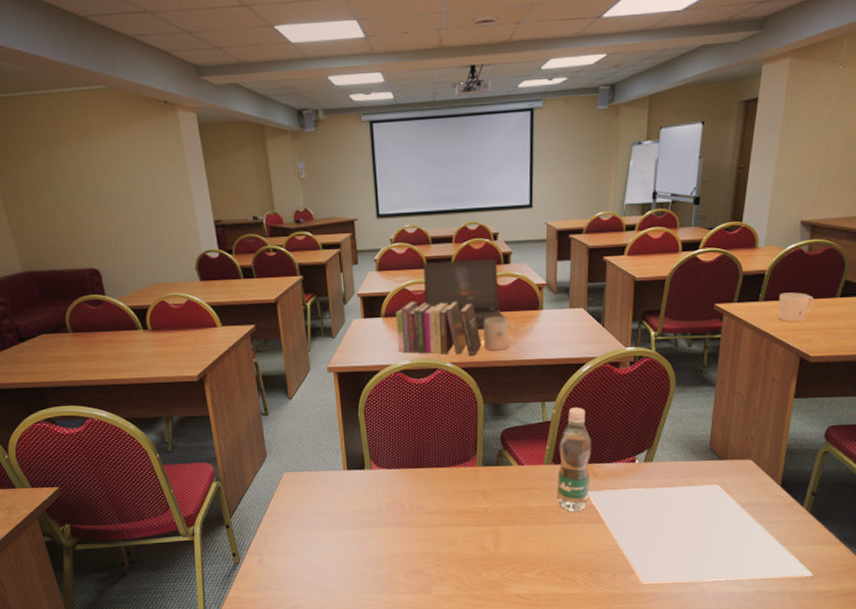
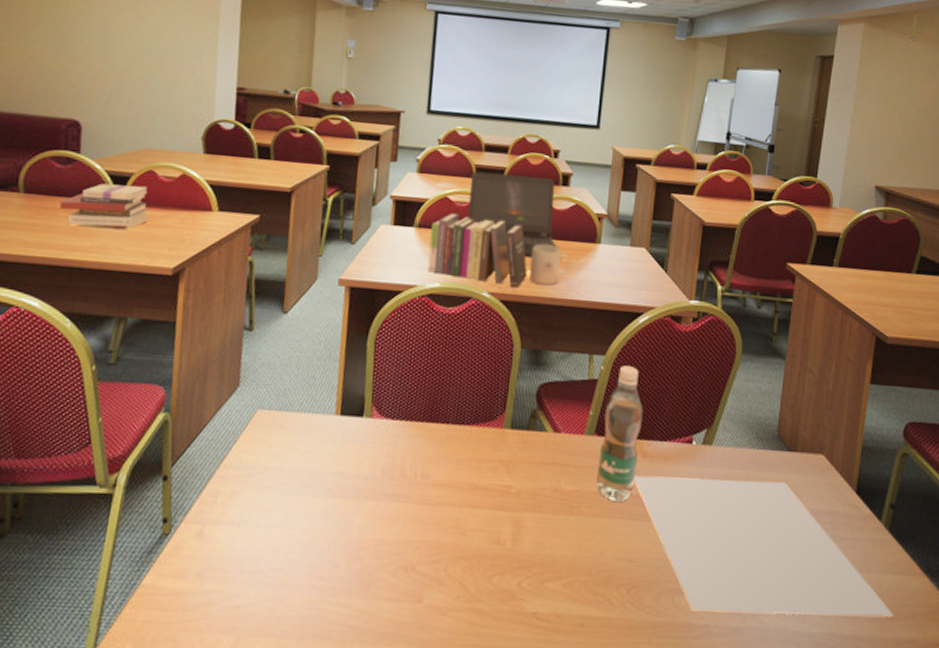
books: none [100,314,170,352] -> present [59,183,148,229]
mug: present [777,292,814,322] -> none [852,260,890,295]

